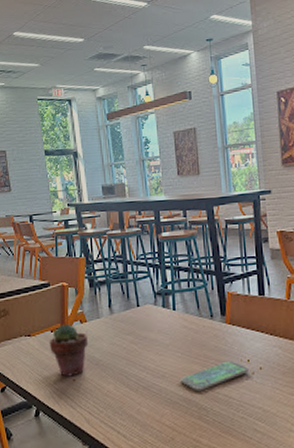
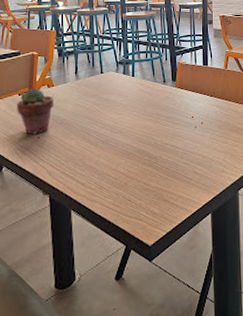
smartphone: present [181,361,249,392] -> none [136,117,192,144]

